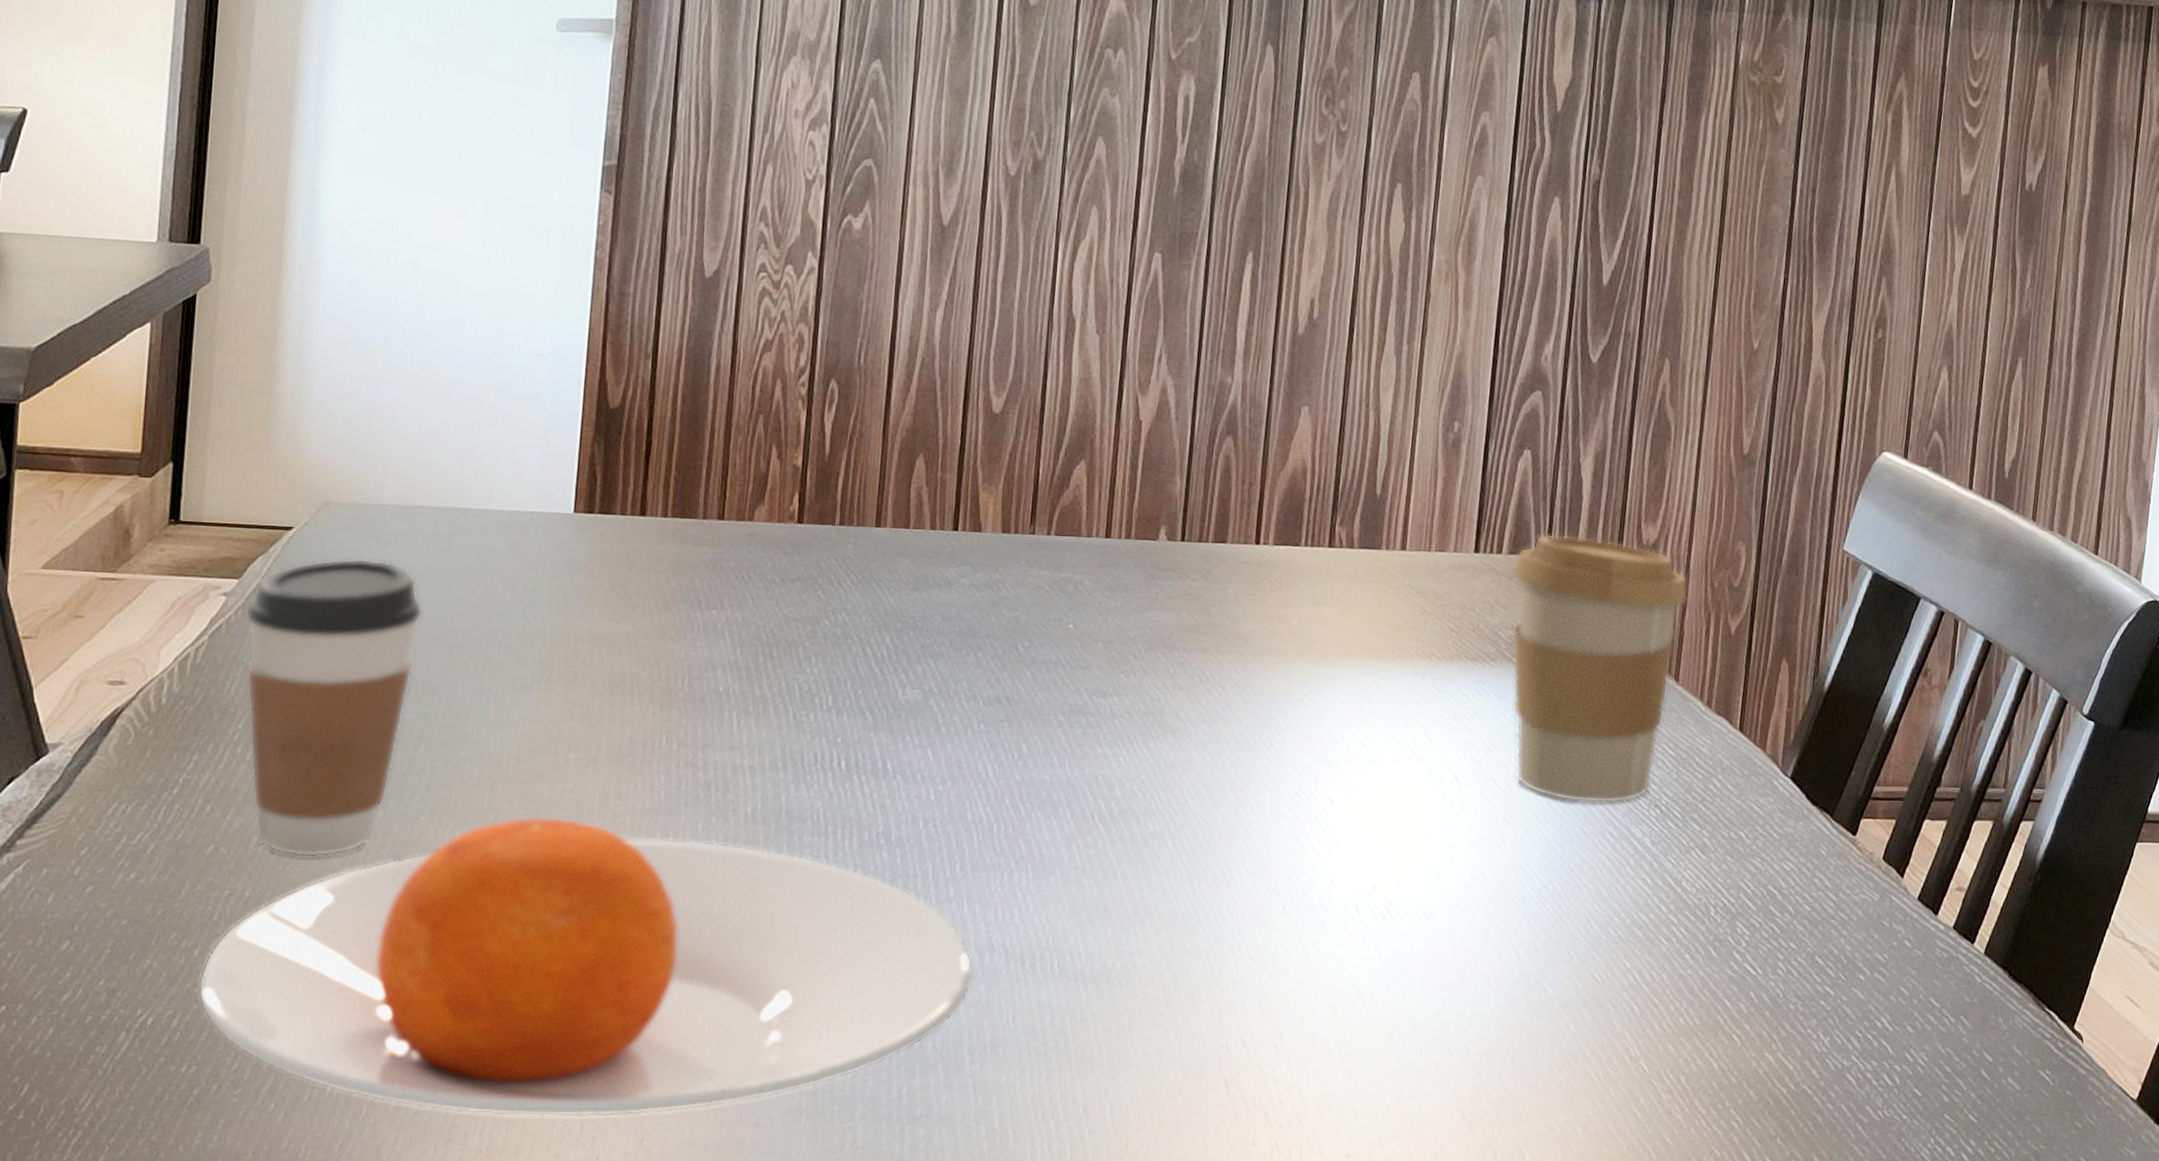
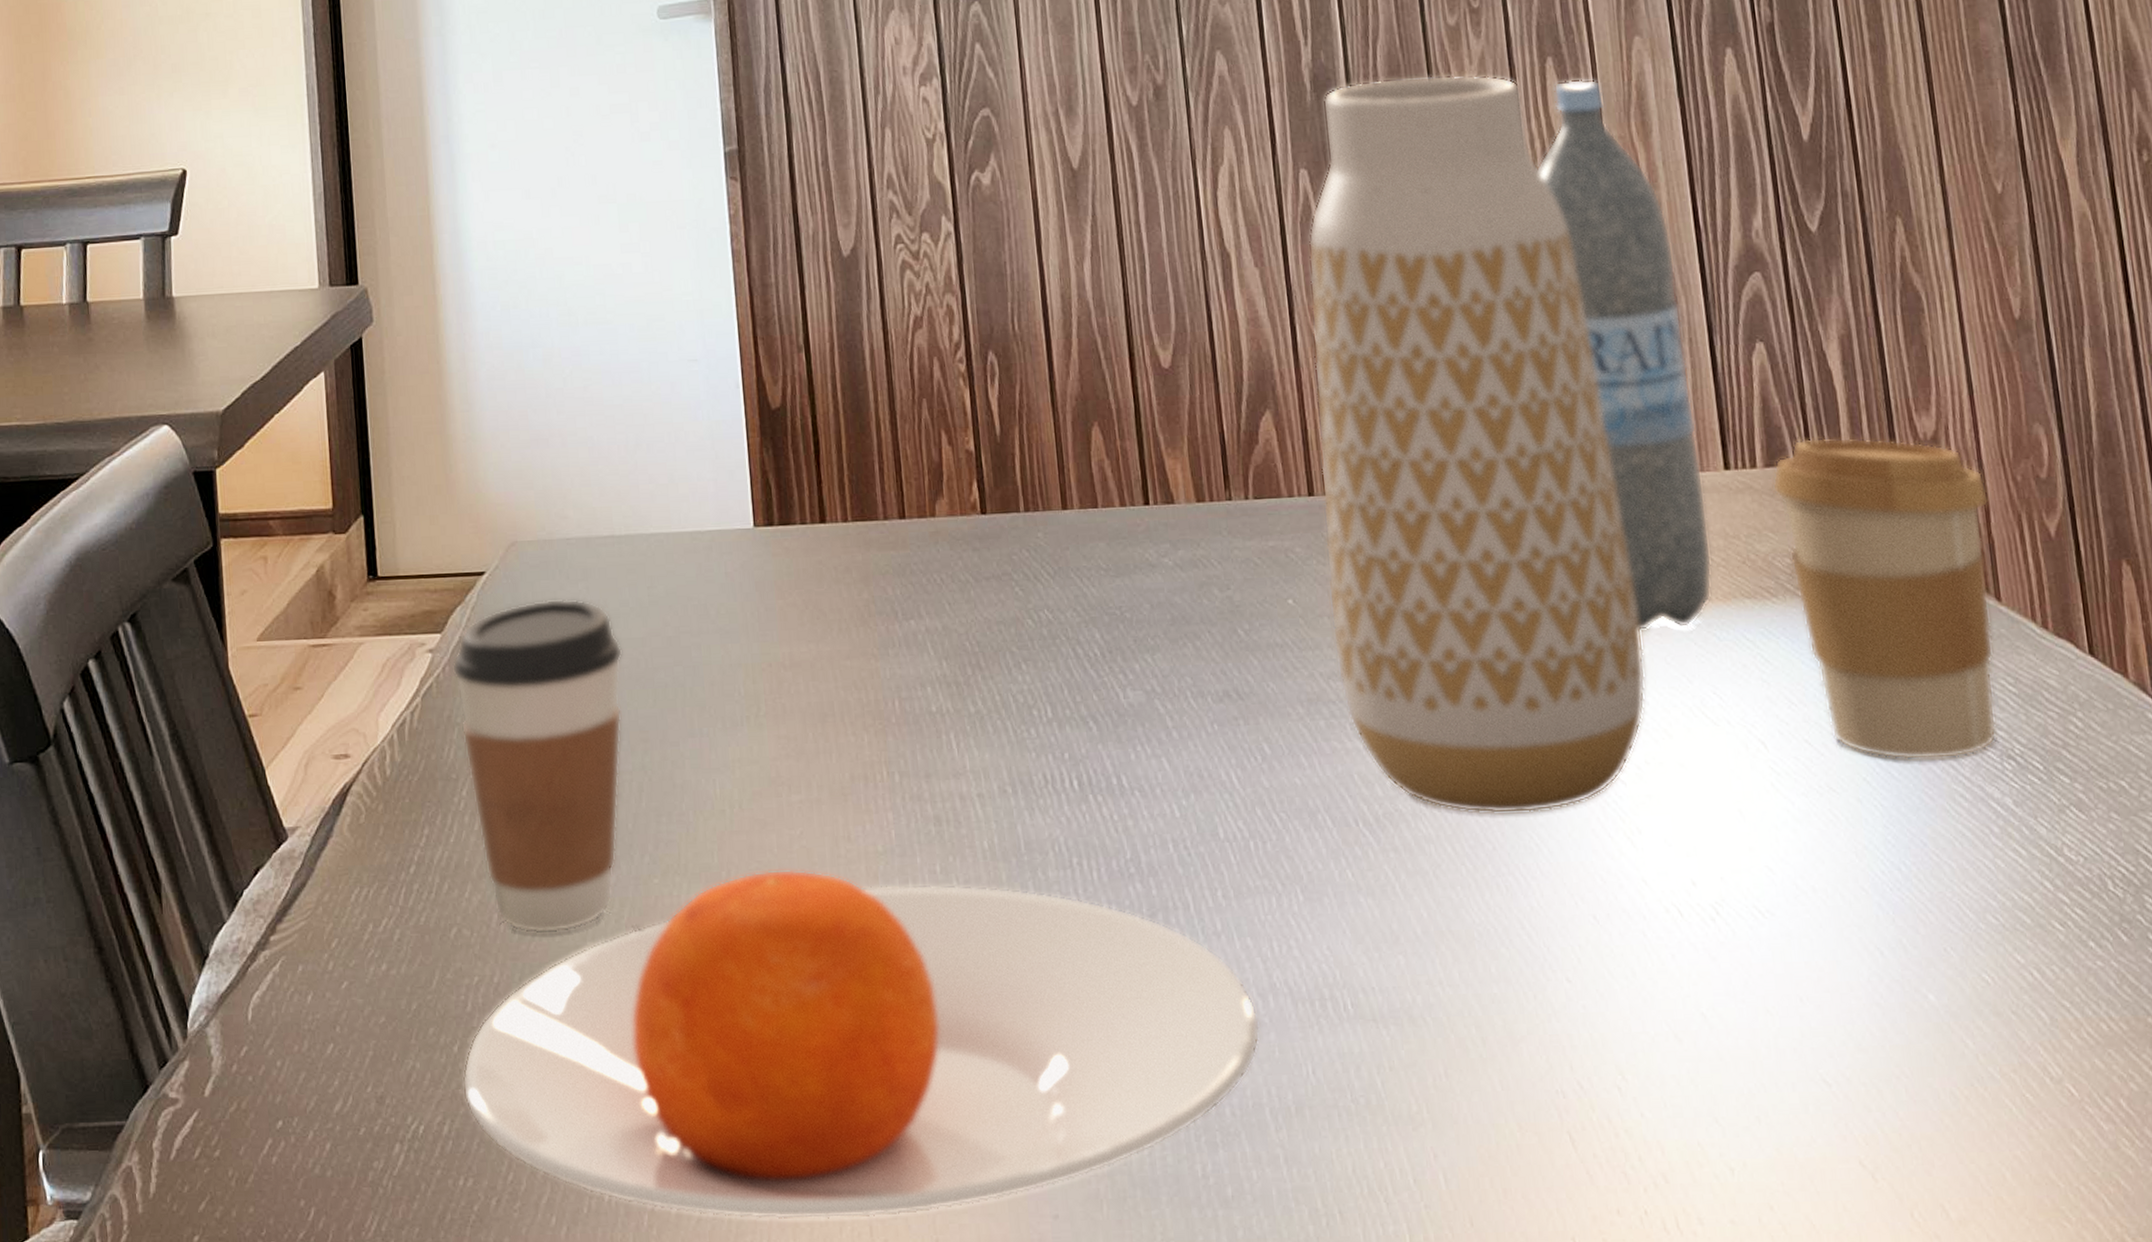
vase: none [1101,182,1385,820] -> present [1308,74,1647,814]
water bottle: none [1368,205,1472,680] -> present [1537,78,1713,633]

